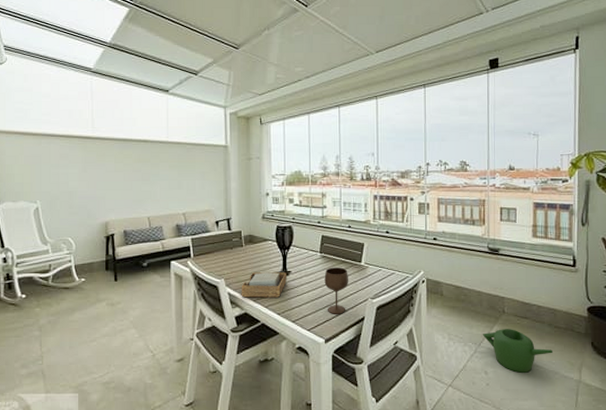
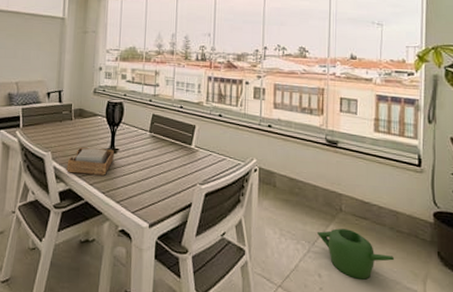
wine glass: present [324,267,349,314] -> none [152,148,178,198]

